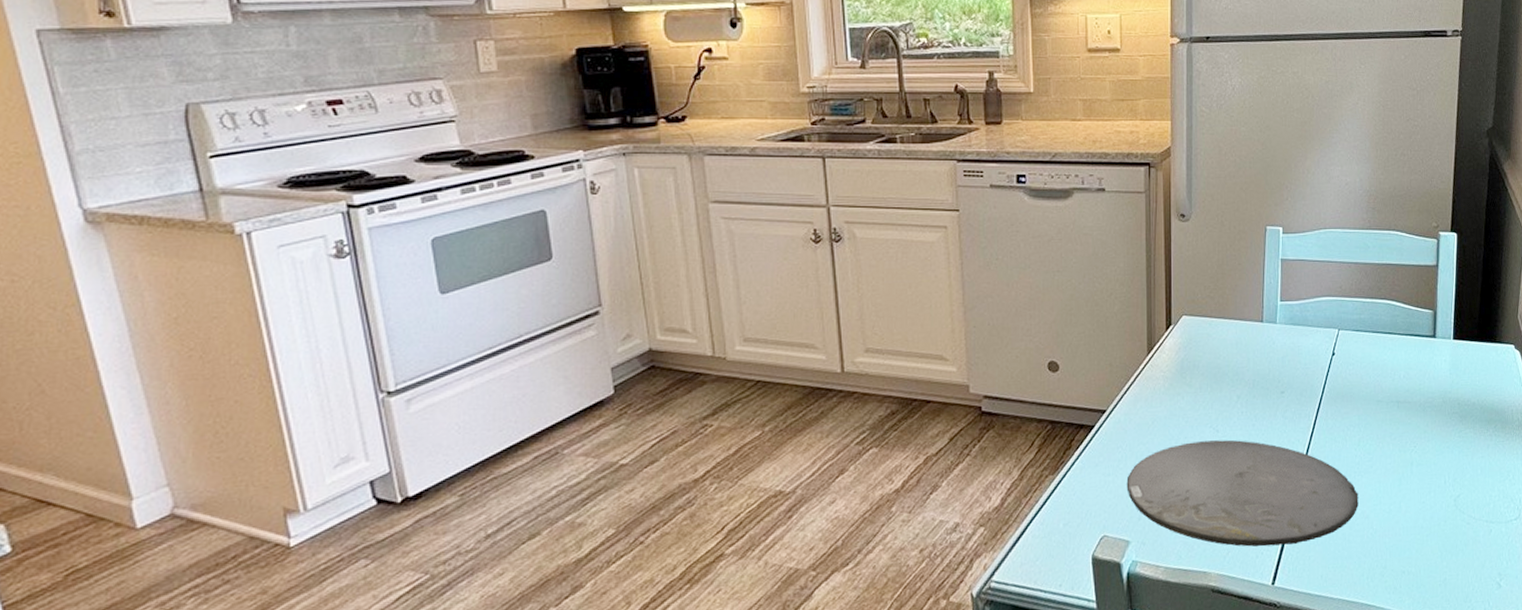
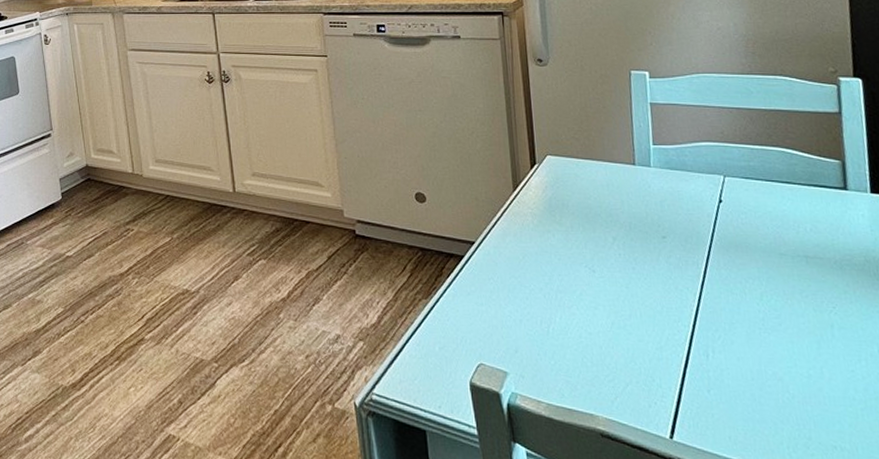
plate: present [1126,440,1358,547] -> none [500,280,768,398]

